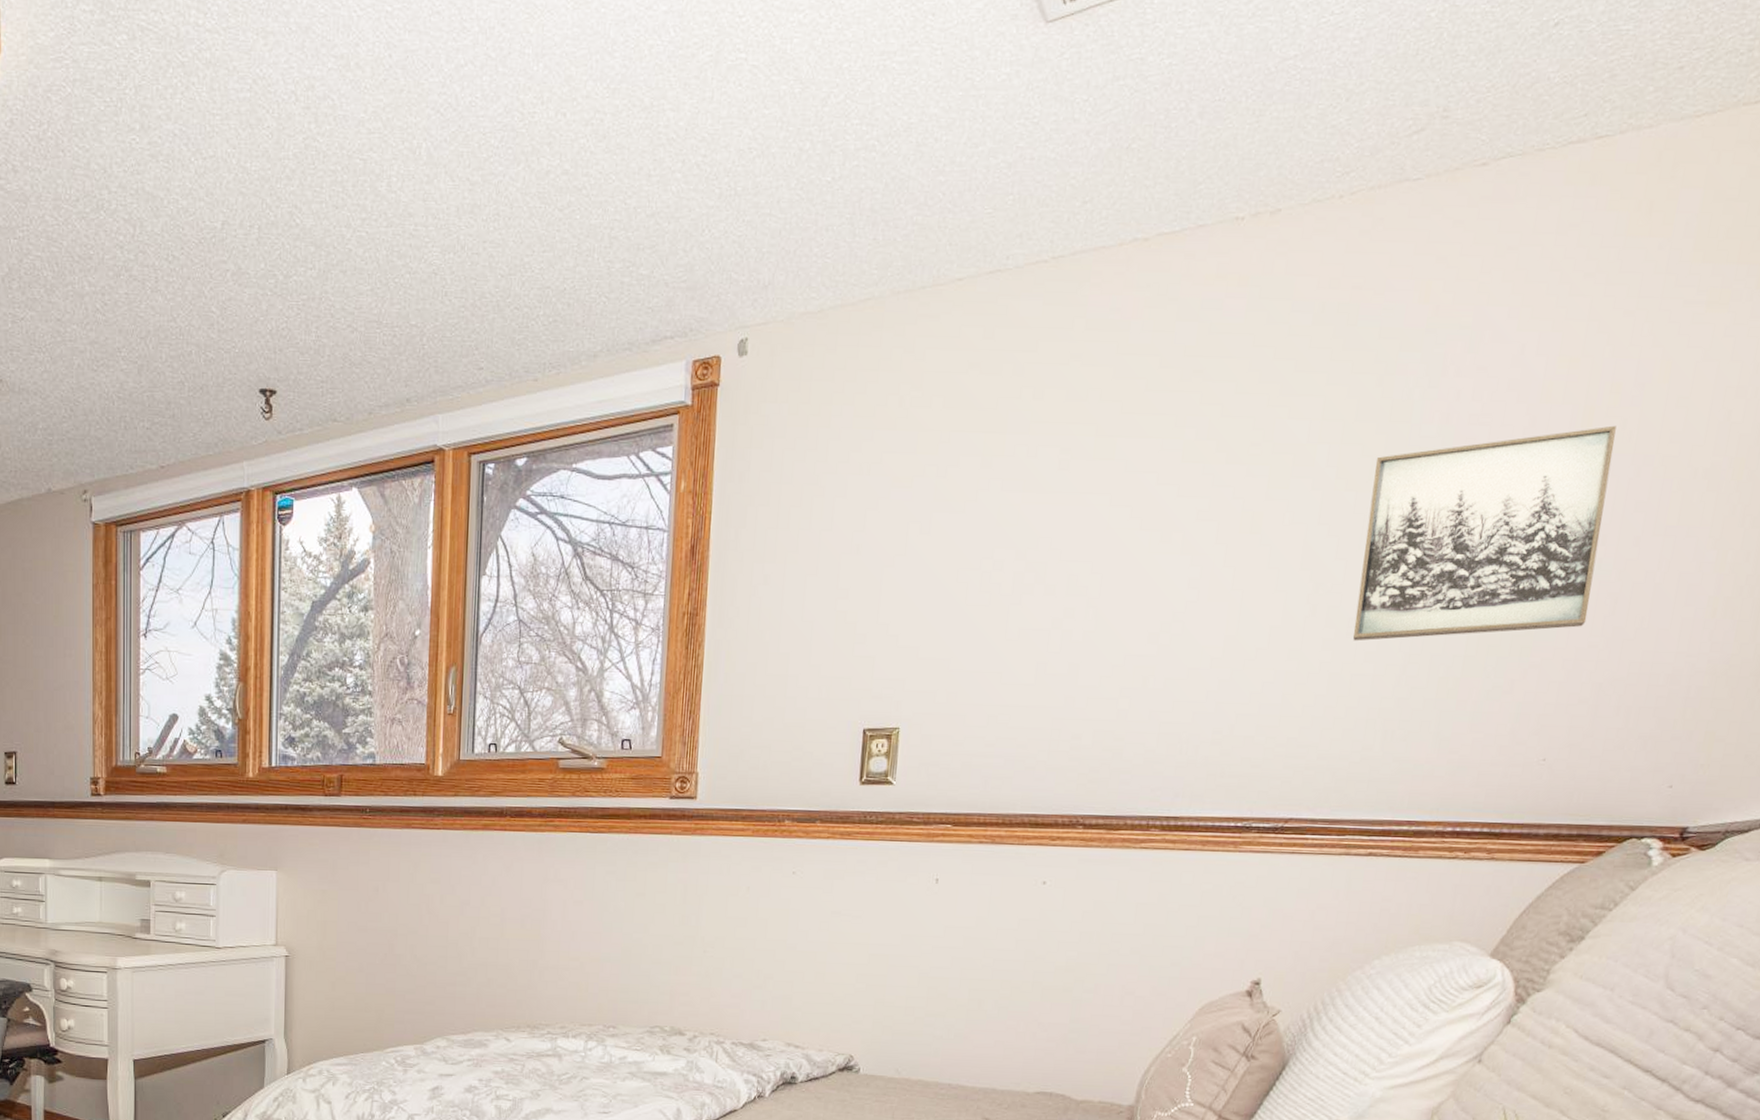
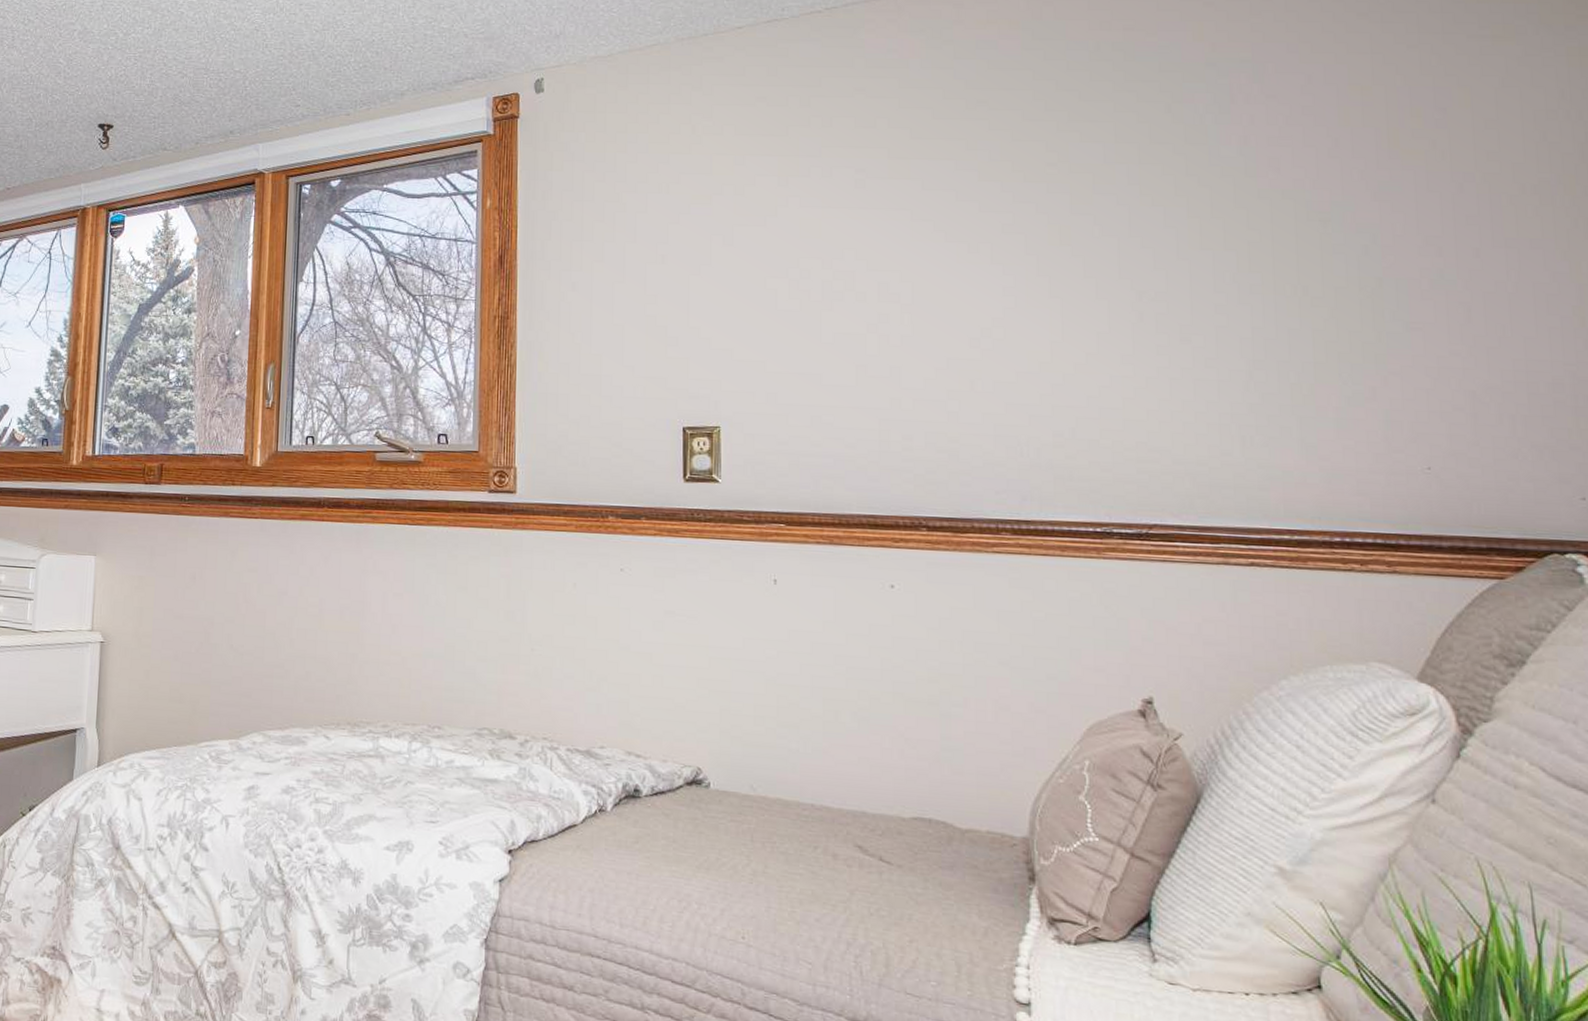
wall art: present [1352,425,1616,641] -> none [1178,146,1441,348]

